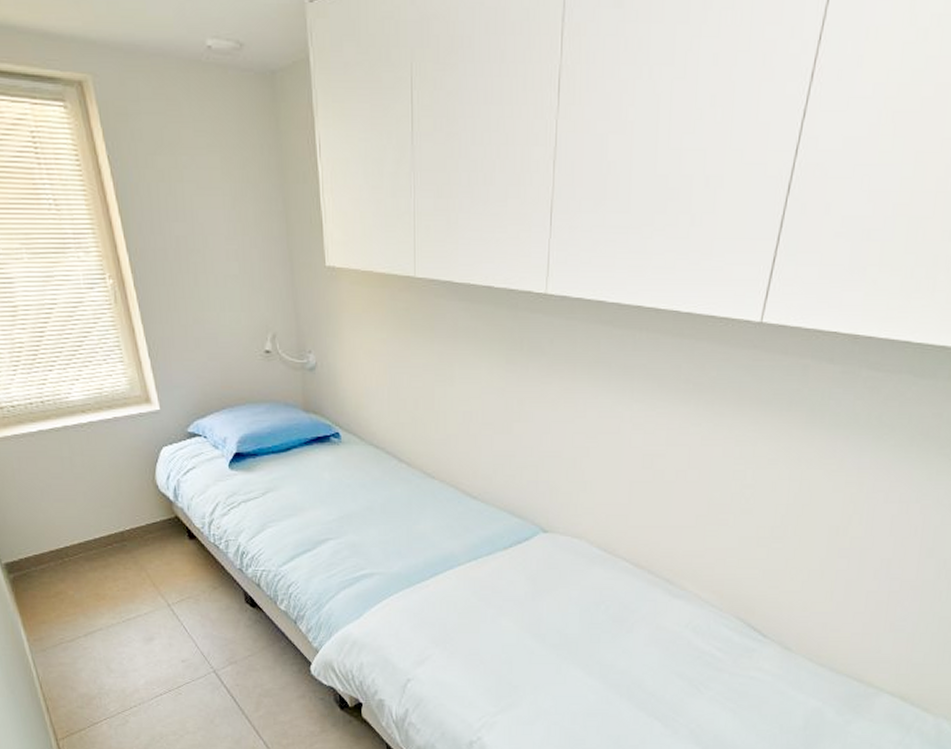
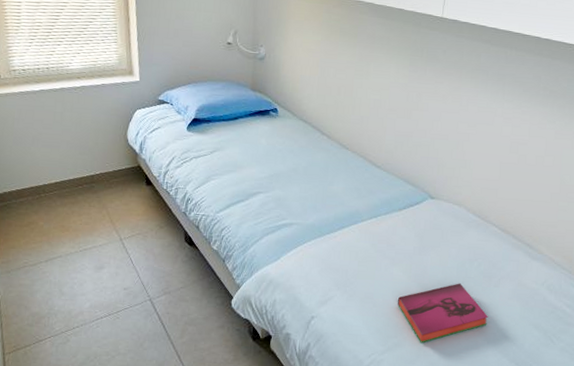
hardback book: none [510,631,621,702] -> present [398,283,489,343]

